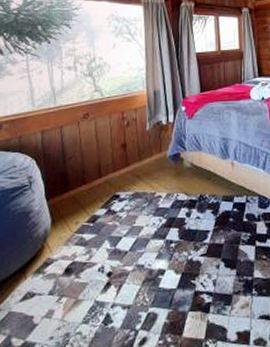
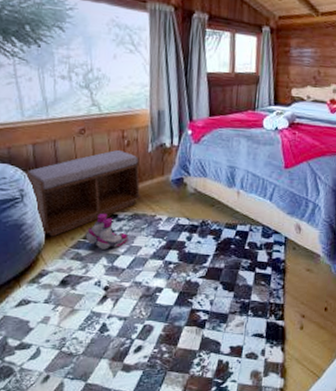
bench: none [33,130,141,223] -> present [24,149,141,237]
boots: none [89,194,130,232] -> present [85,213,129,250]

